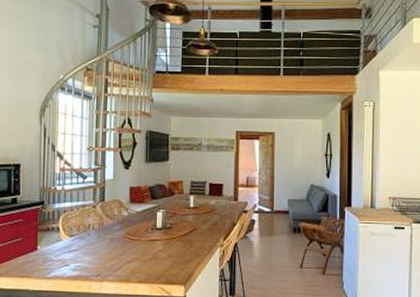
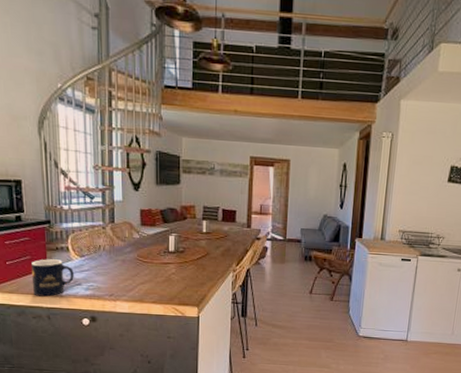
mug: none [21,240,63,279] -> present [30,259,74,297]

